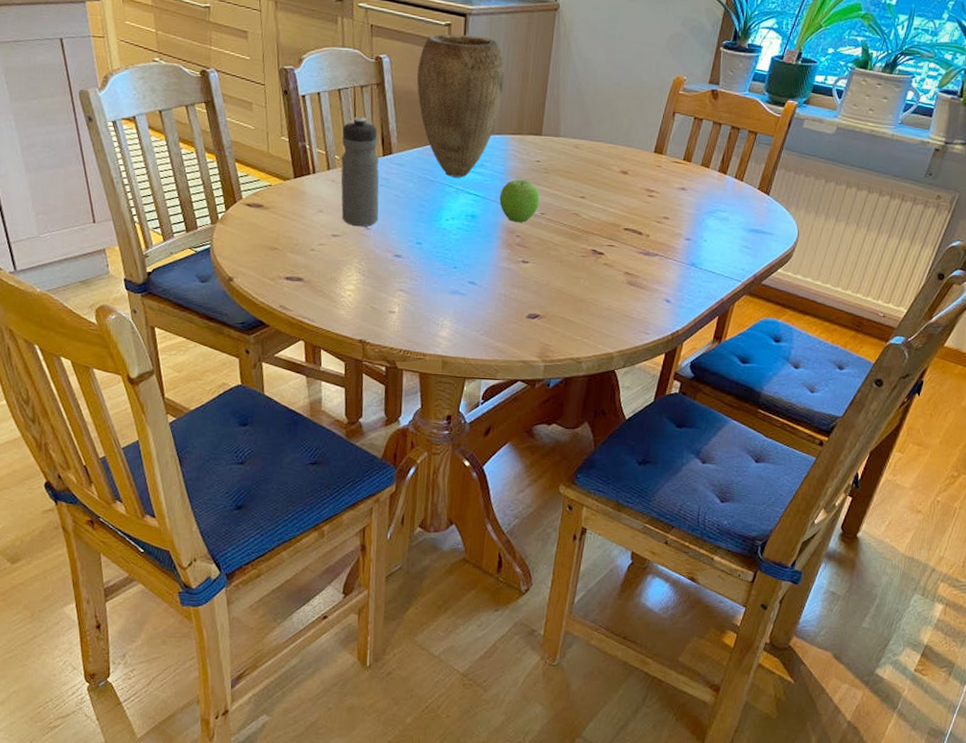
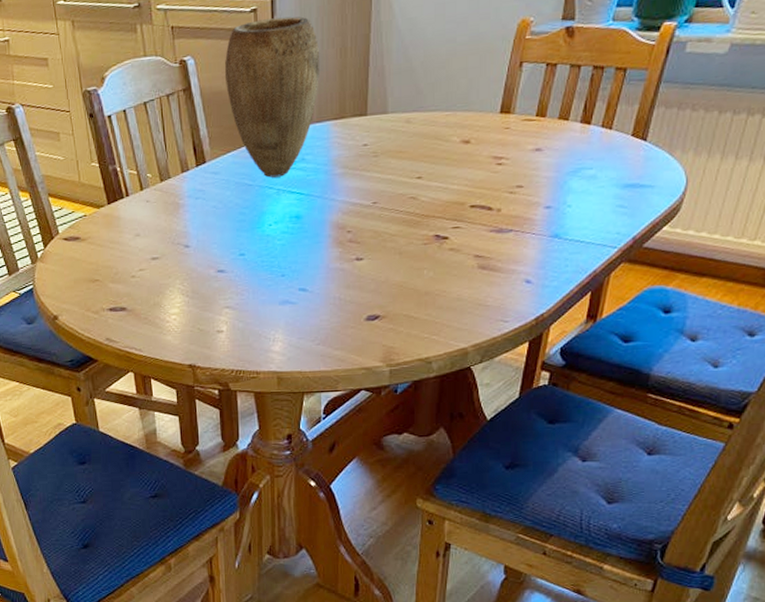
water bottle: present [340,116,379,226] -> none [151,128,198,245]
fruit: present [499,179,540,223] -> none [325,168,370,217]

